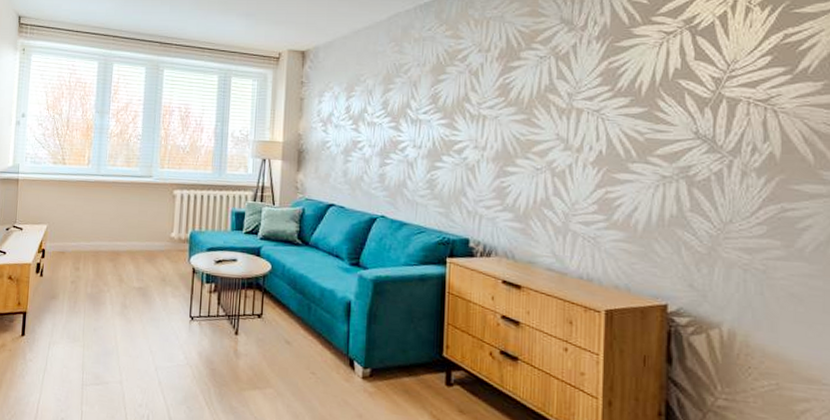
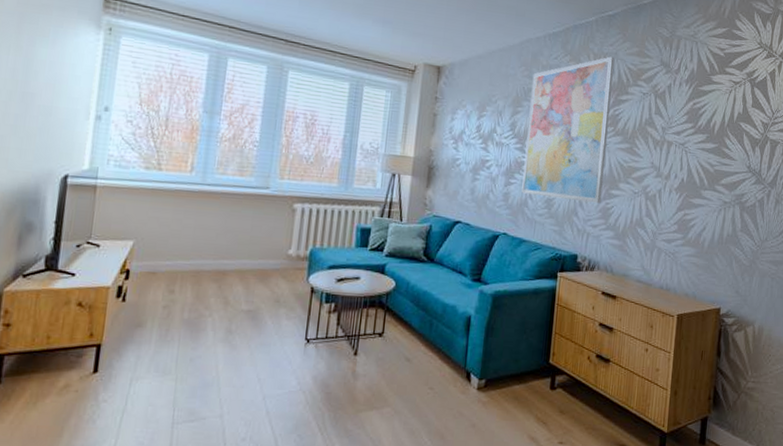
wall art: none [399,20,500,182] -> present [521,56,614,204]

